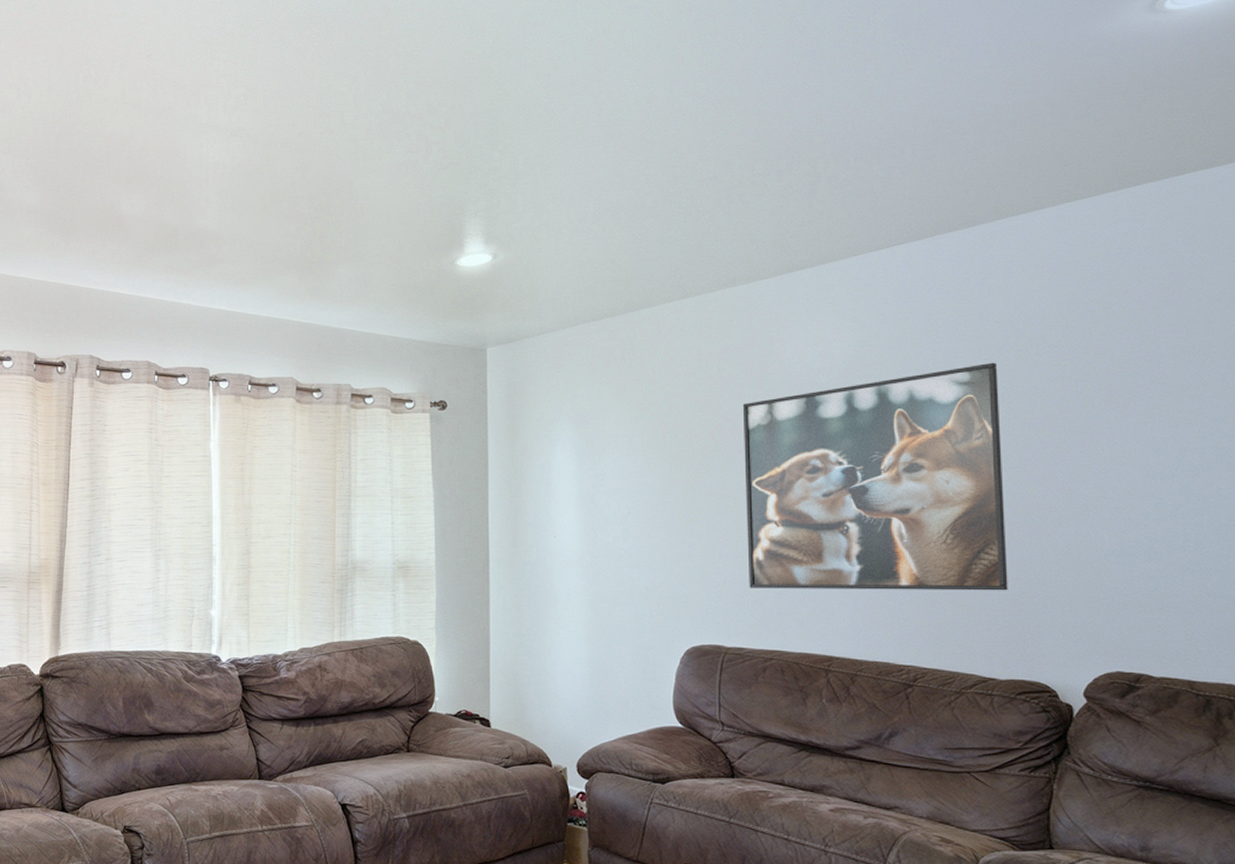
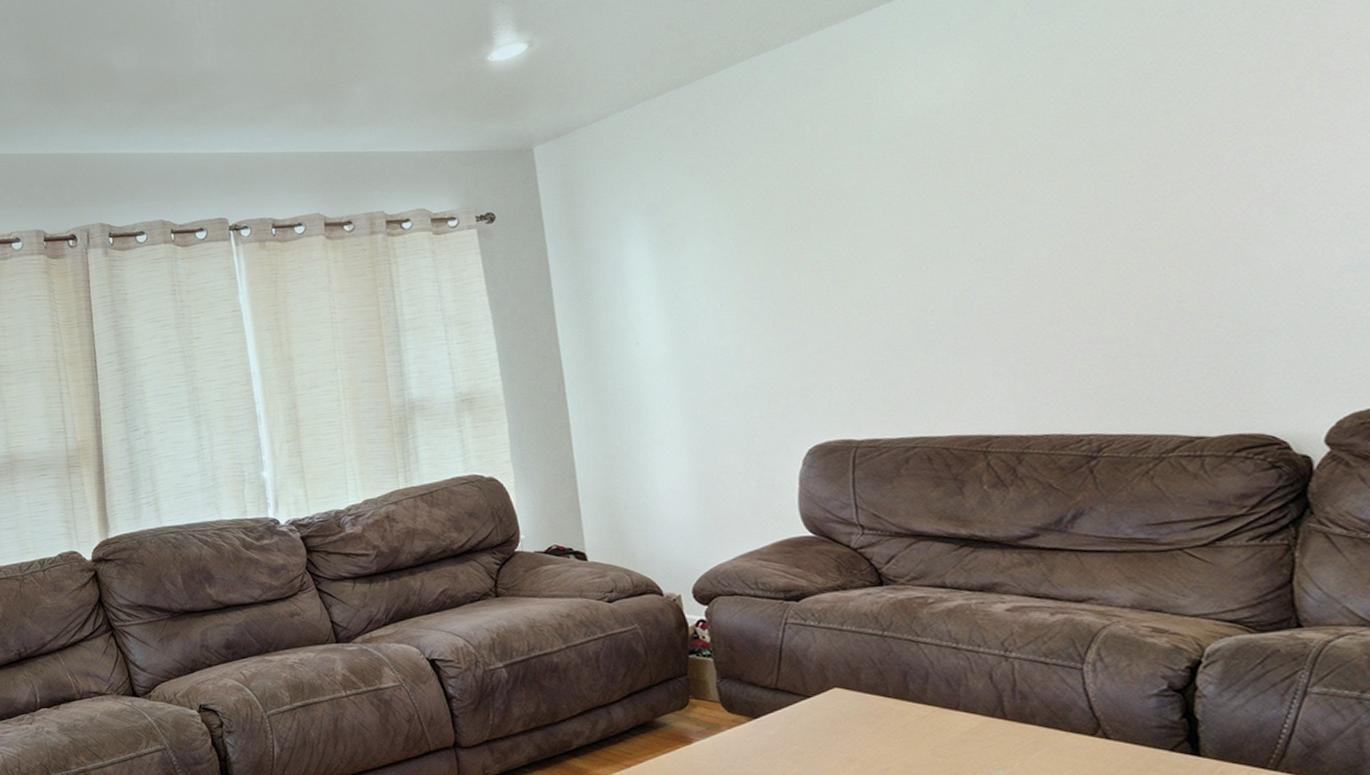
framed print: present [743,362,1008,591] -> none [847,64,1211,371]

